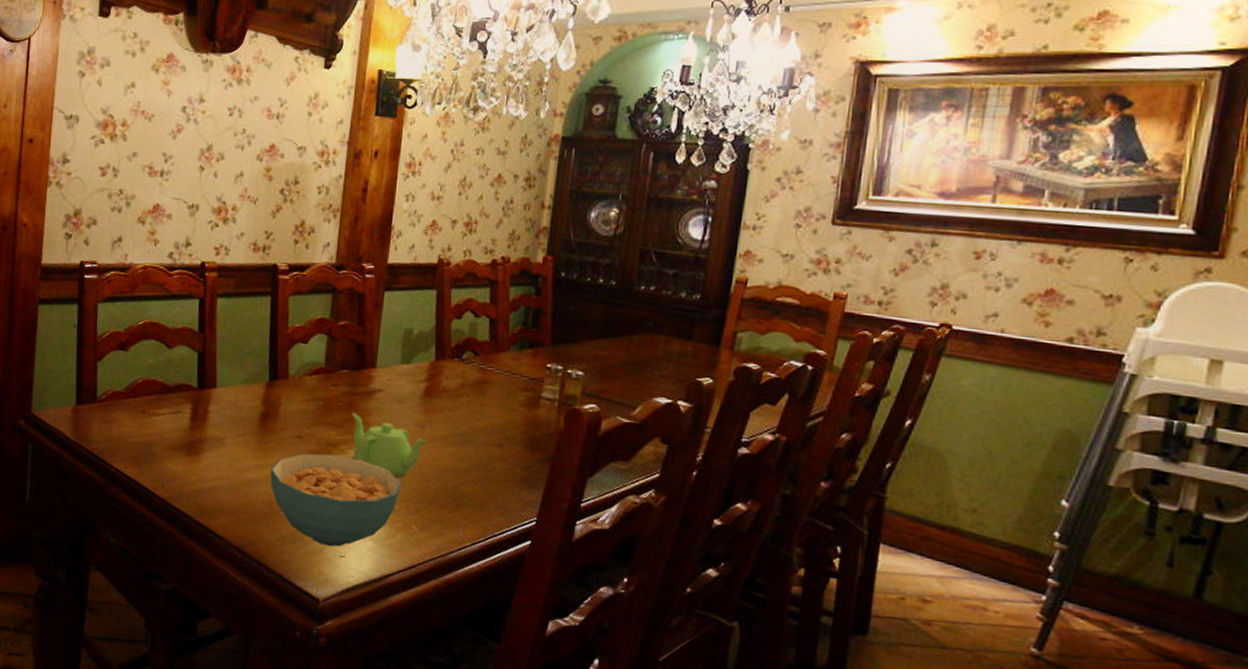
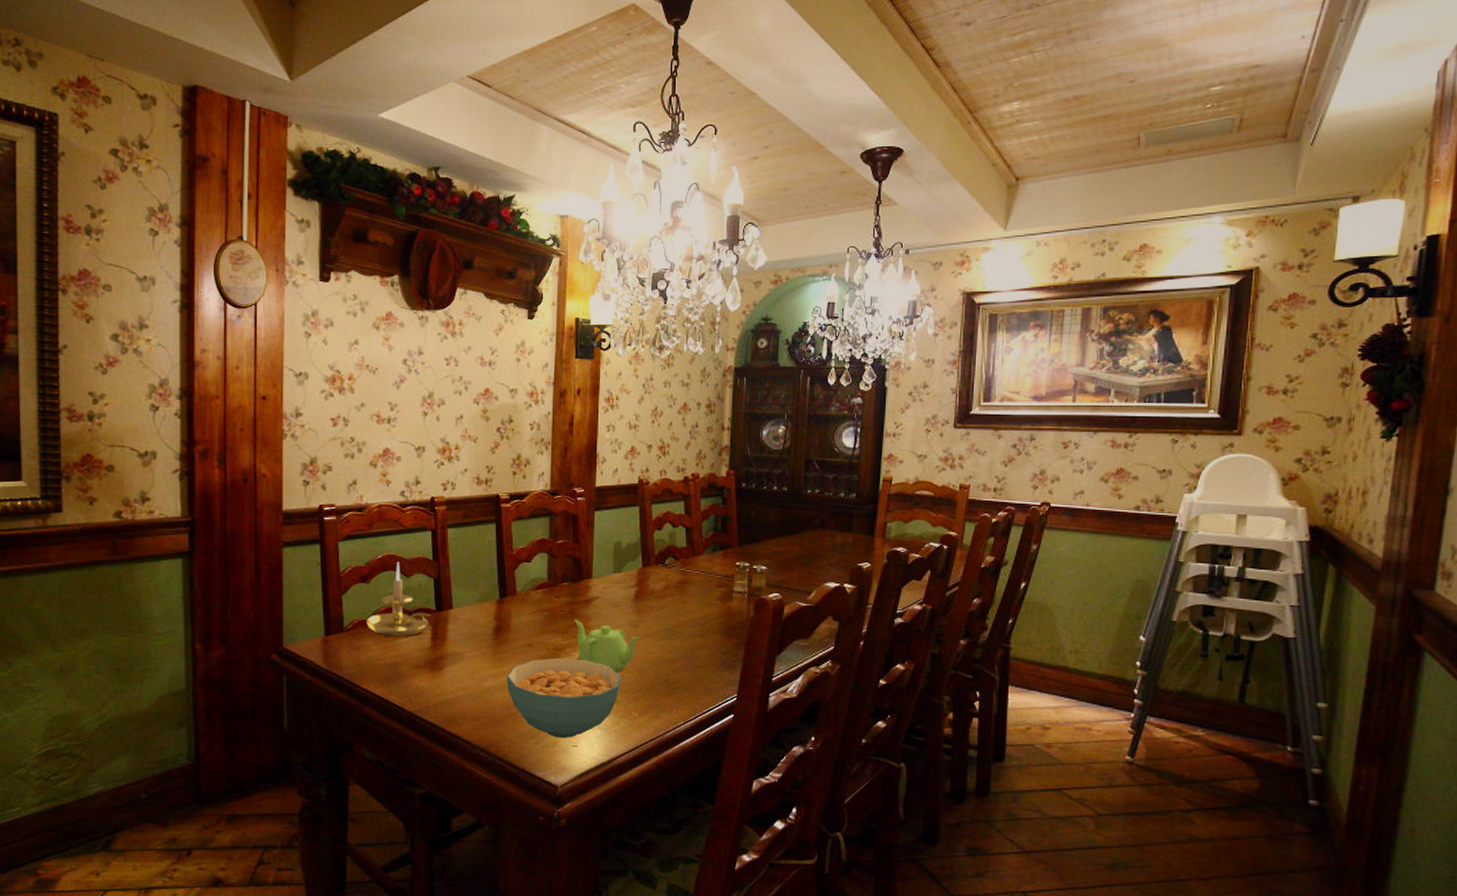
candle holder: none [120,331,192,414] -> present [365,562,431,637]

